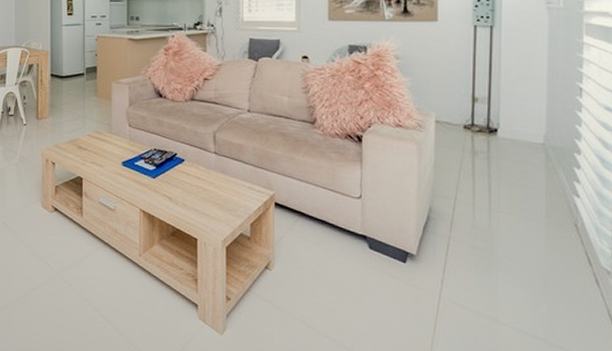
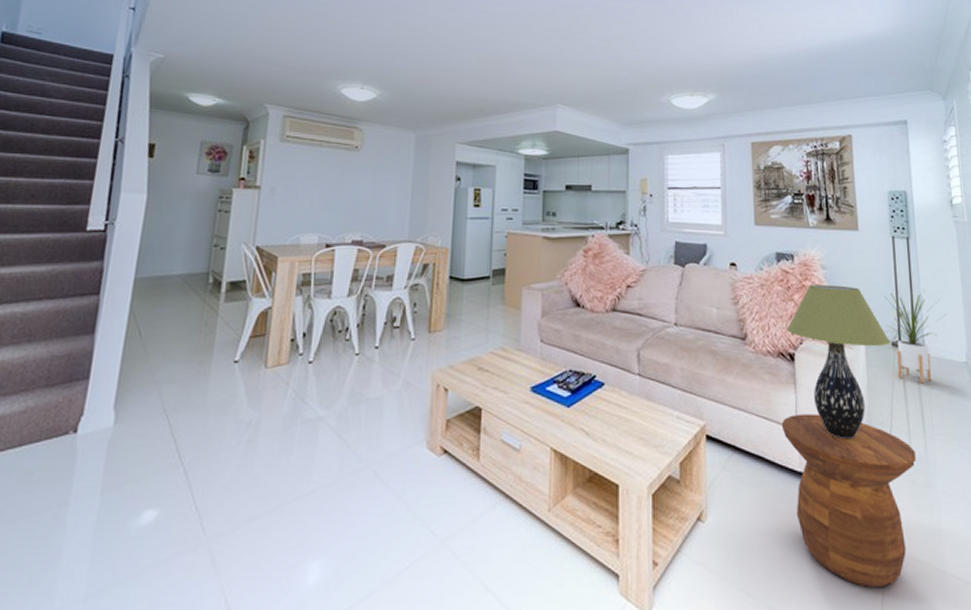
side table: none [346,187,478,328] -> present [781,414,916,587]
table lamp: none [356,74,463,210] -> present [787,285,891,440]
house plant: none [459,75,526,163] -> present [884,289,946,384]

